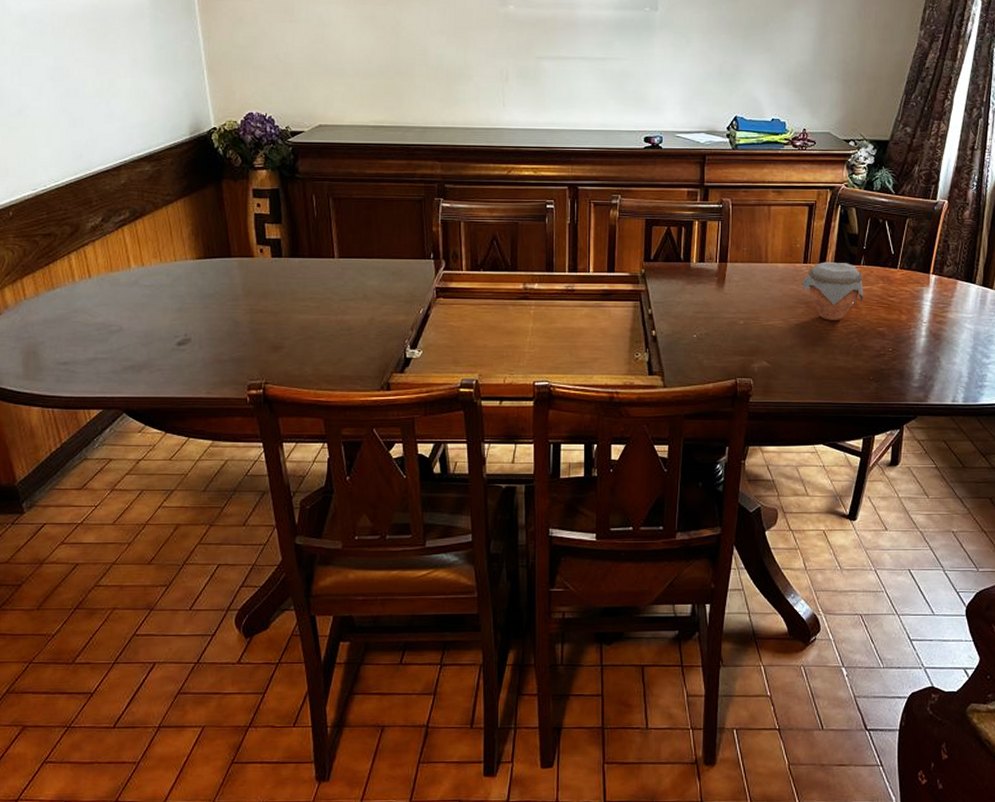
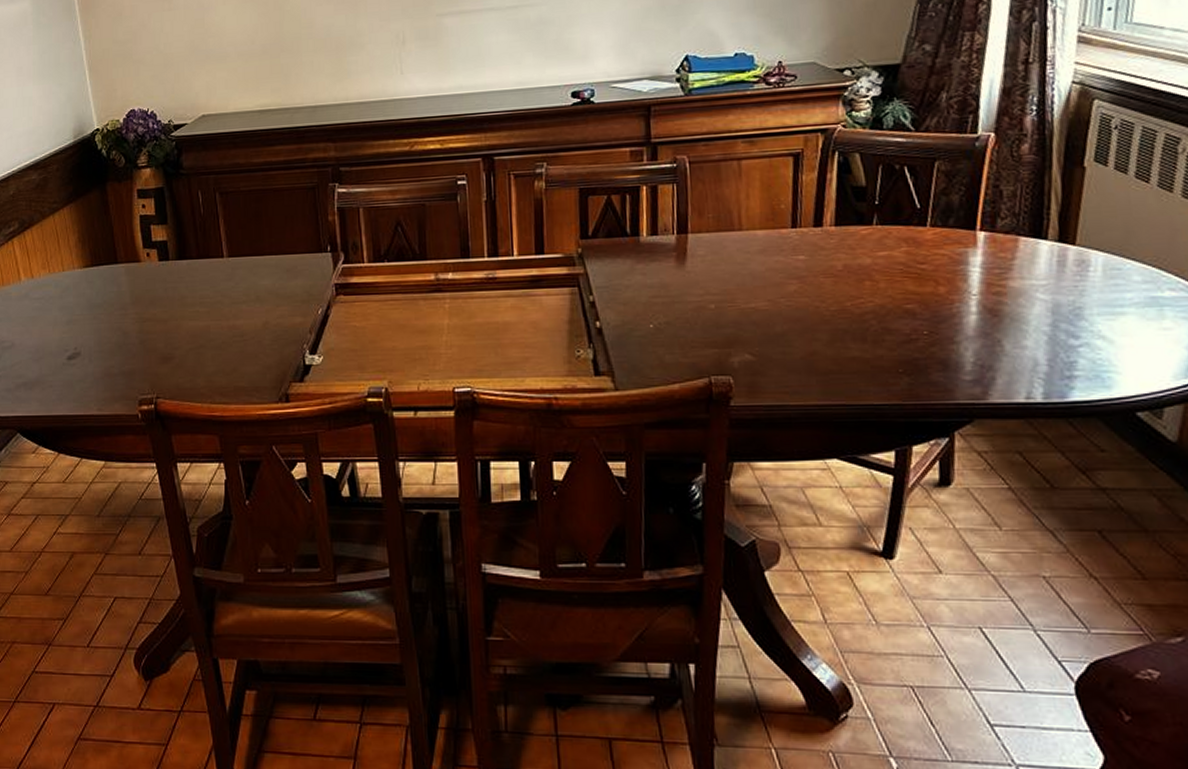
jar: present [801,261,863,320] -> none [790,223,880,299]

